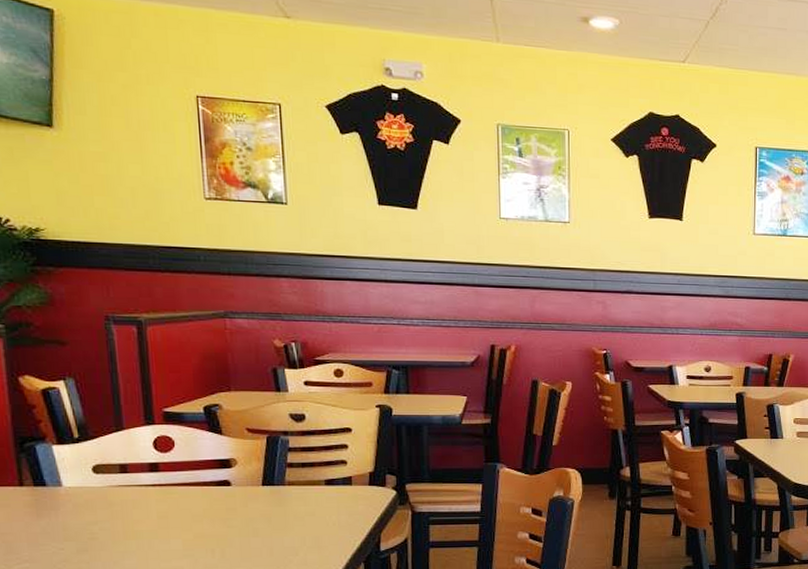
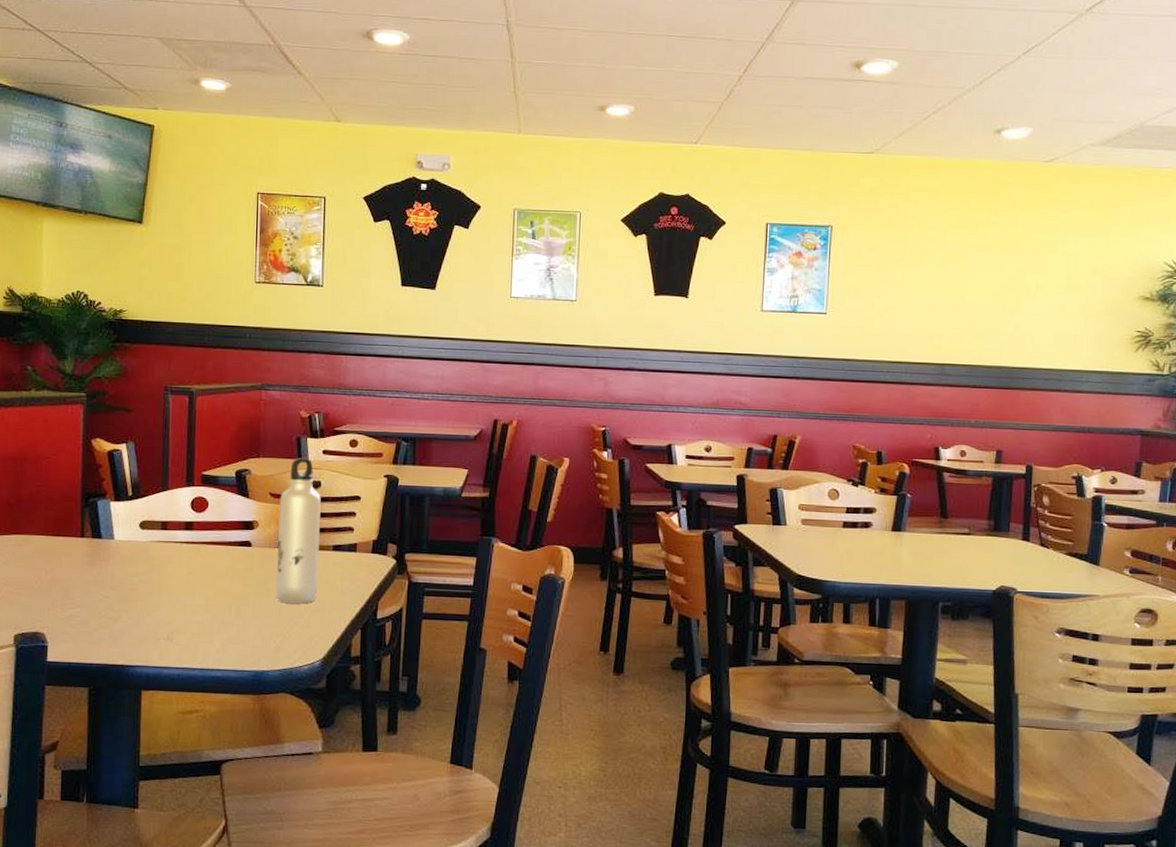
water bottle: none [259,390,312,542] -> present [275,458,321,604]

